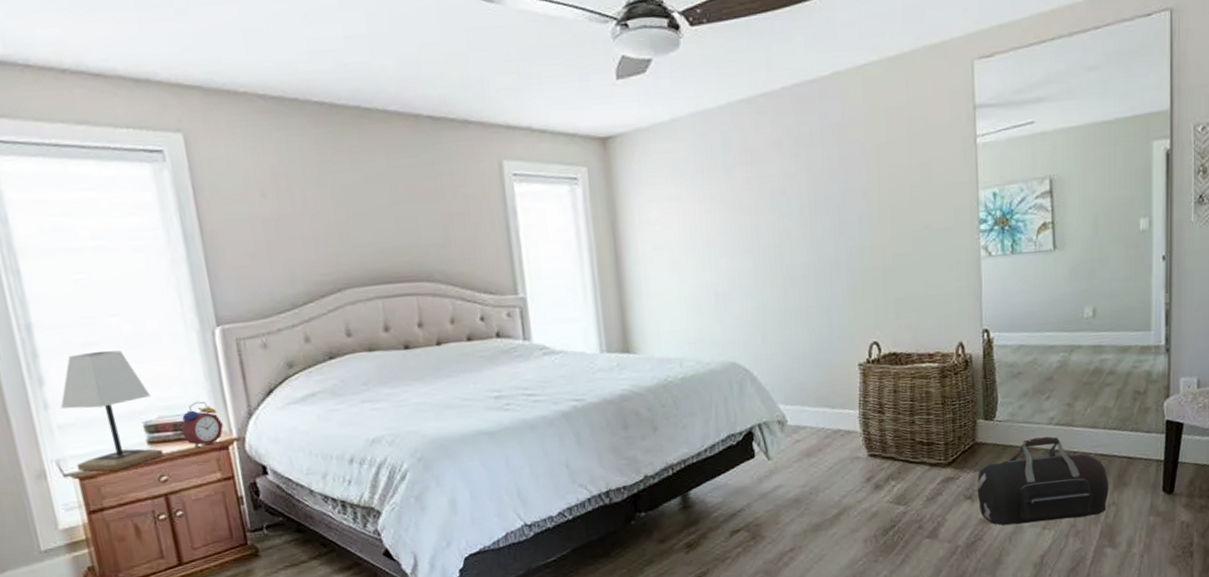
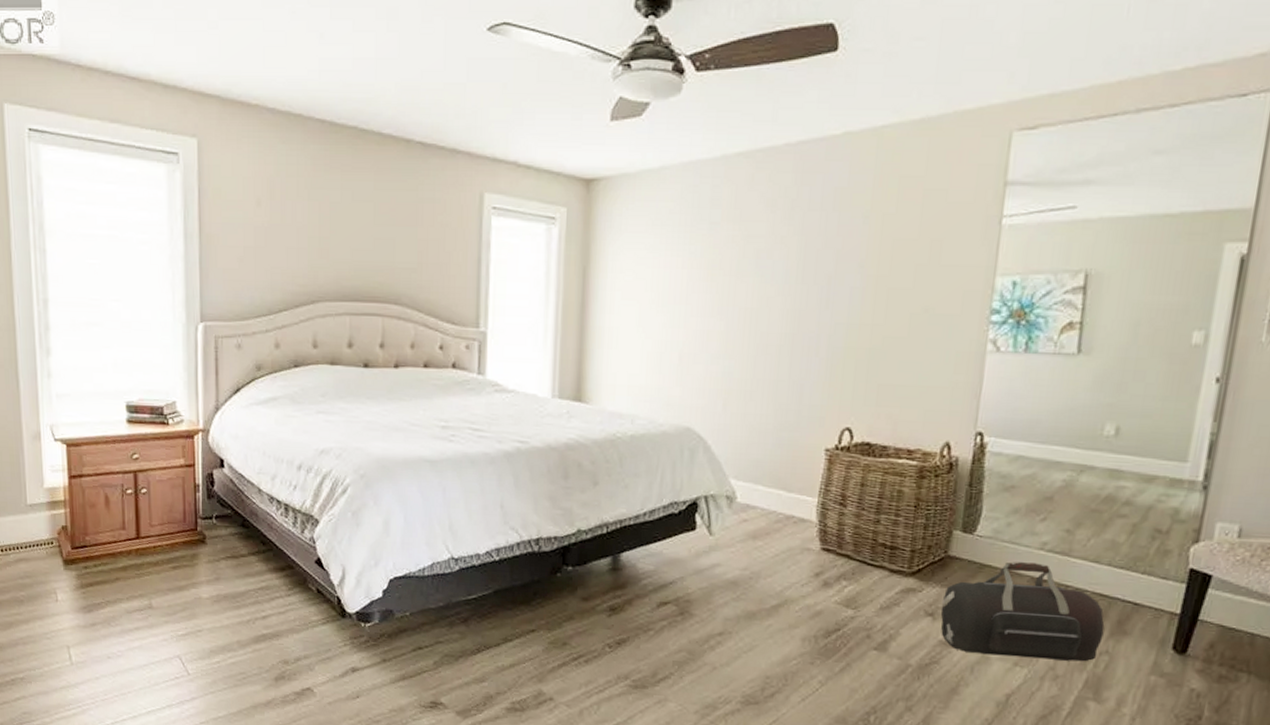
lamp: present [60,350,164,472] -> none [61,331,139,443]
alarm clock: present [182,401,223,448] -> none [157,389,192,433]

